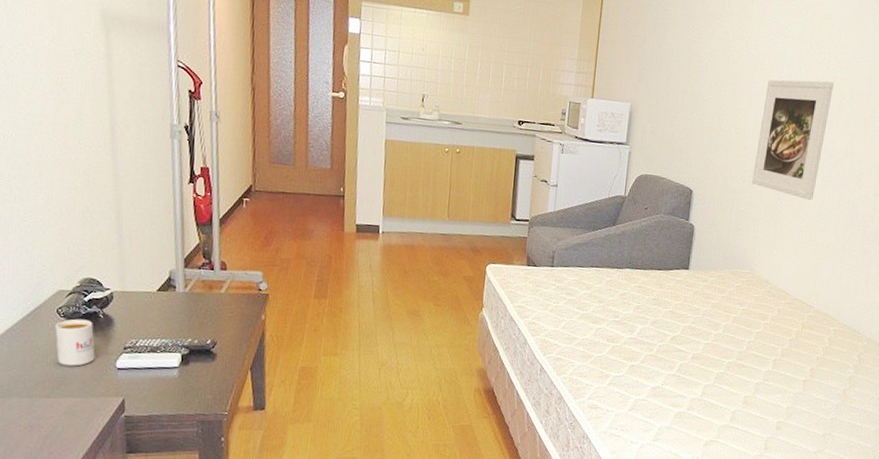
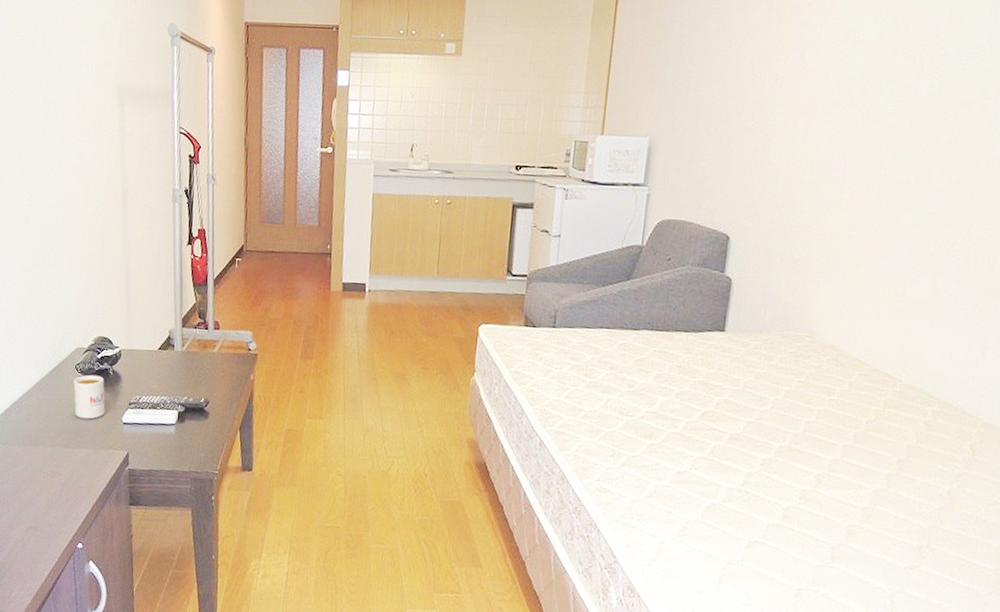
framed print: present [752,79,834,200] -> none [810,92,929,244]

